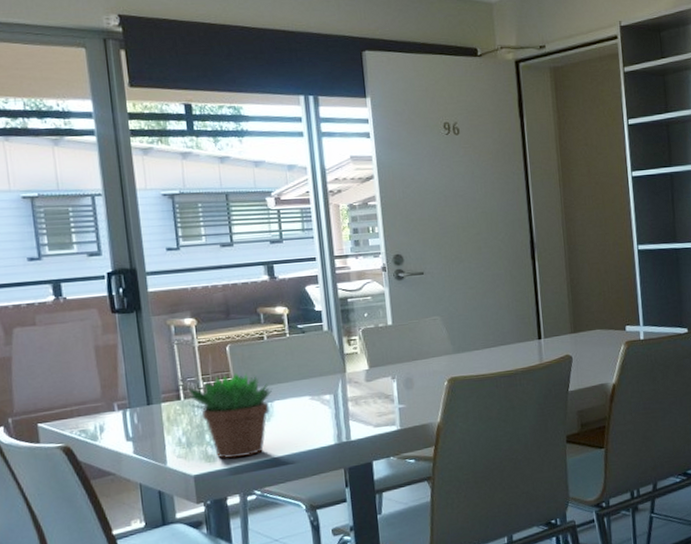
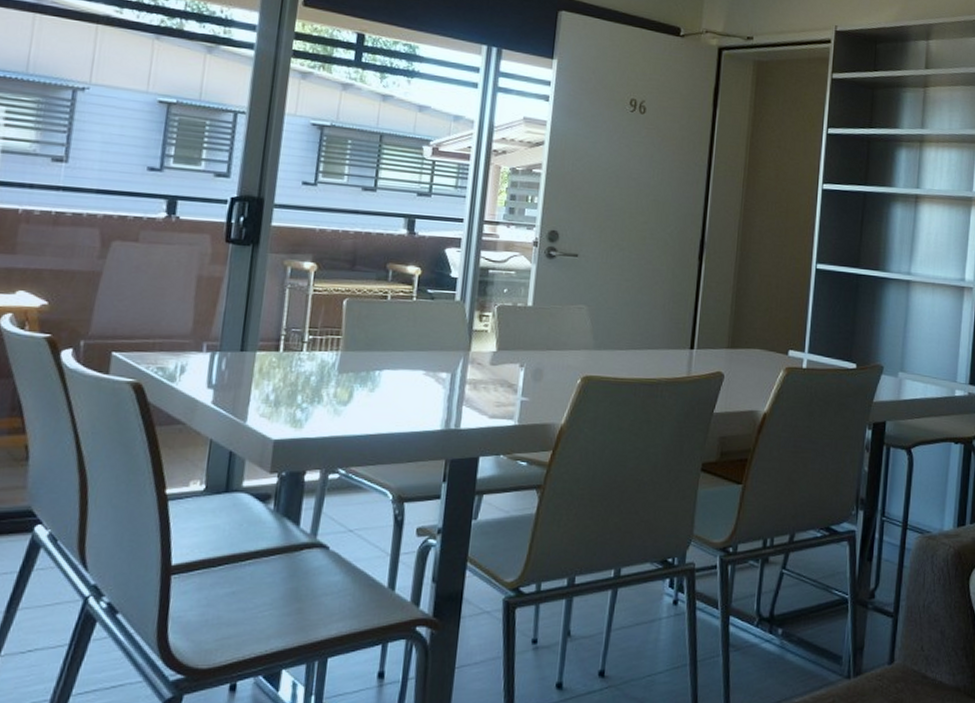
succulent plant: present [187,373,273,459] -> none [287,331,385,429]

